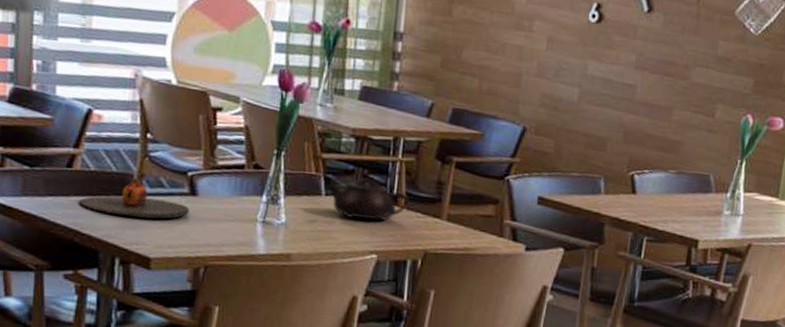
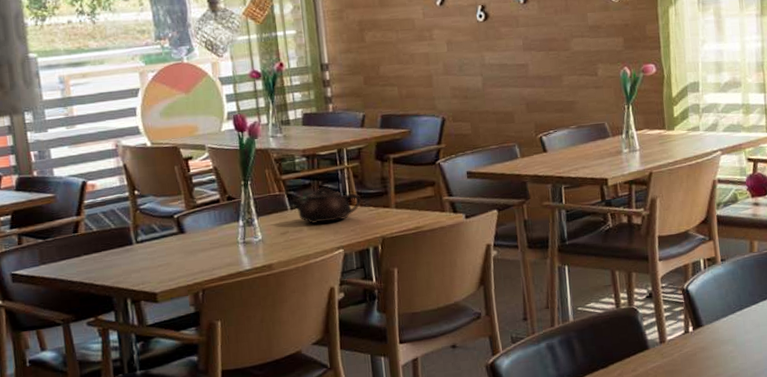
plate: present [79,178,189,219] -> none [89,230,181,265]

